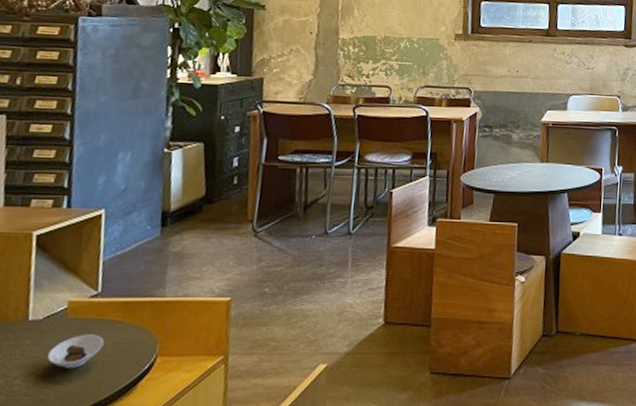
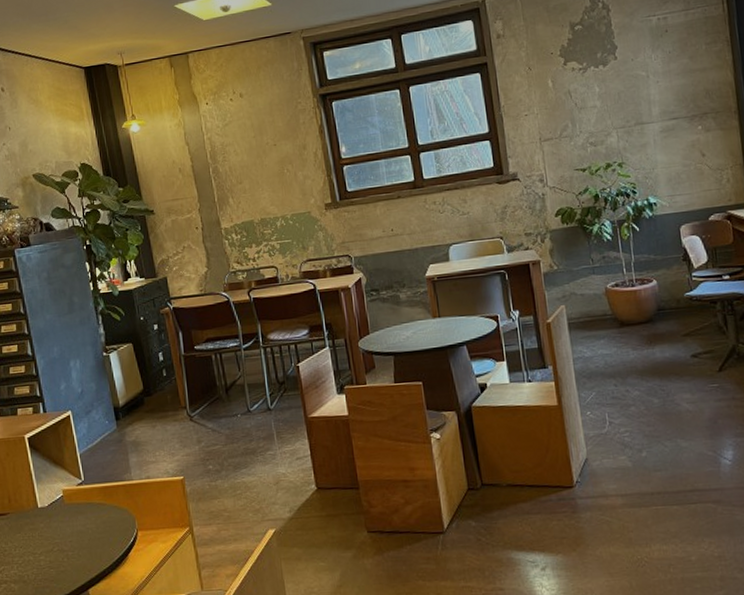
saucer: present [48,334,105,369] -> none [58,516,96,546]

